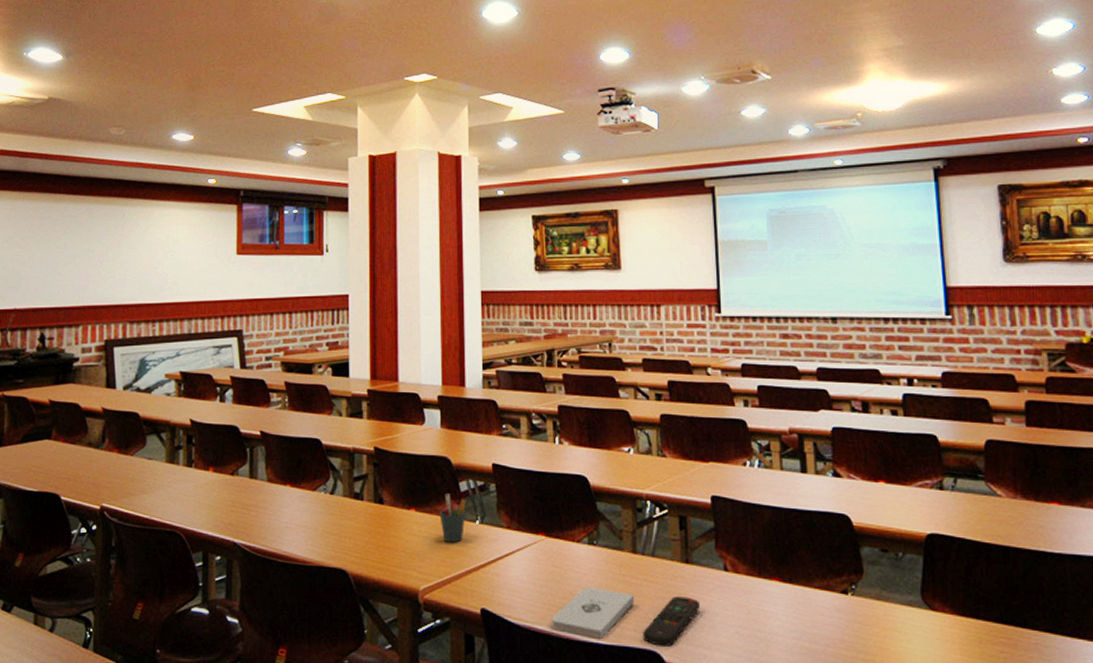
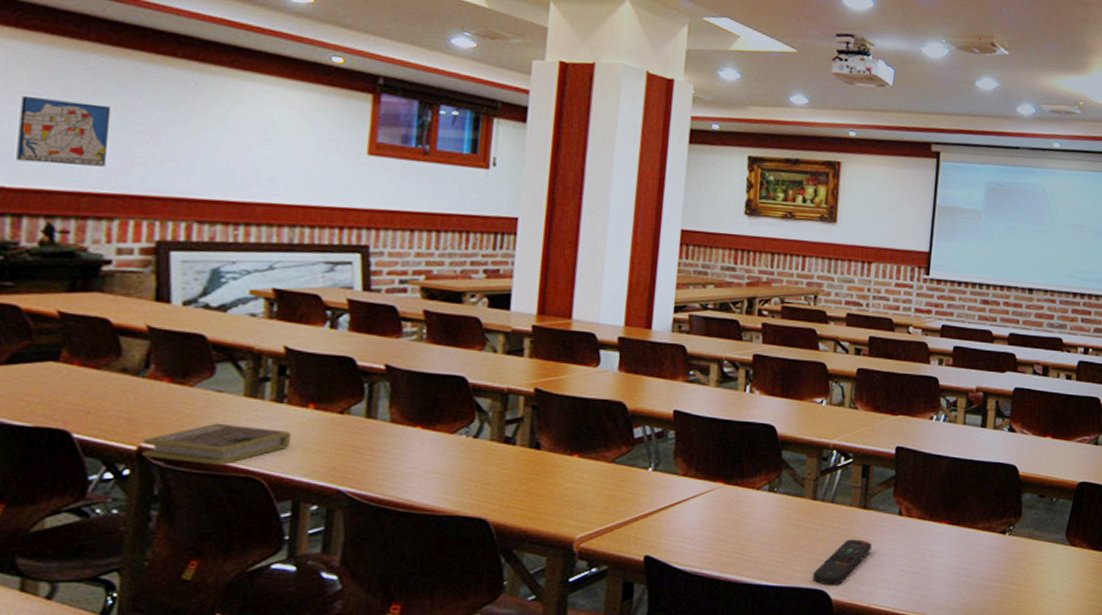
wall art: none [22,239,75,288] -> present [16,95,112,167]
book: none [103,485,199,521] -> present [142,423,292,465]
pen holder: present [439,494,467,543] -> none [607,440,640,490]
notepad: present [550,587,635,638] -> none [719,532,810,580]

